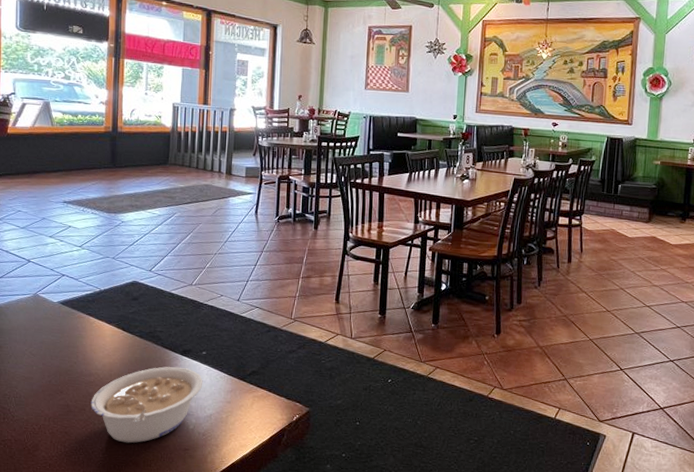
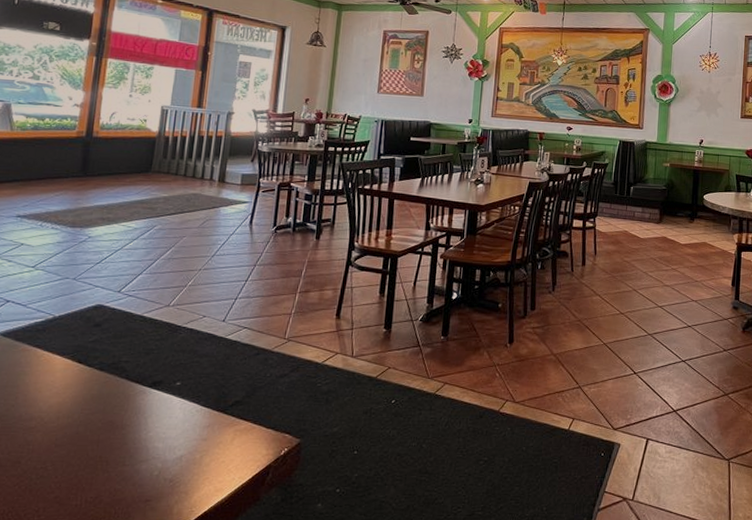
legume: present [90,366,203,443] -> none [28,402,175,500]

